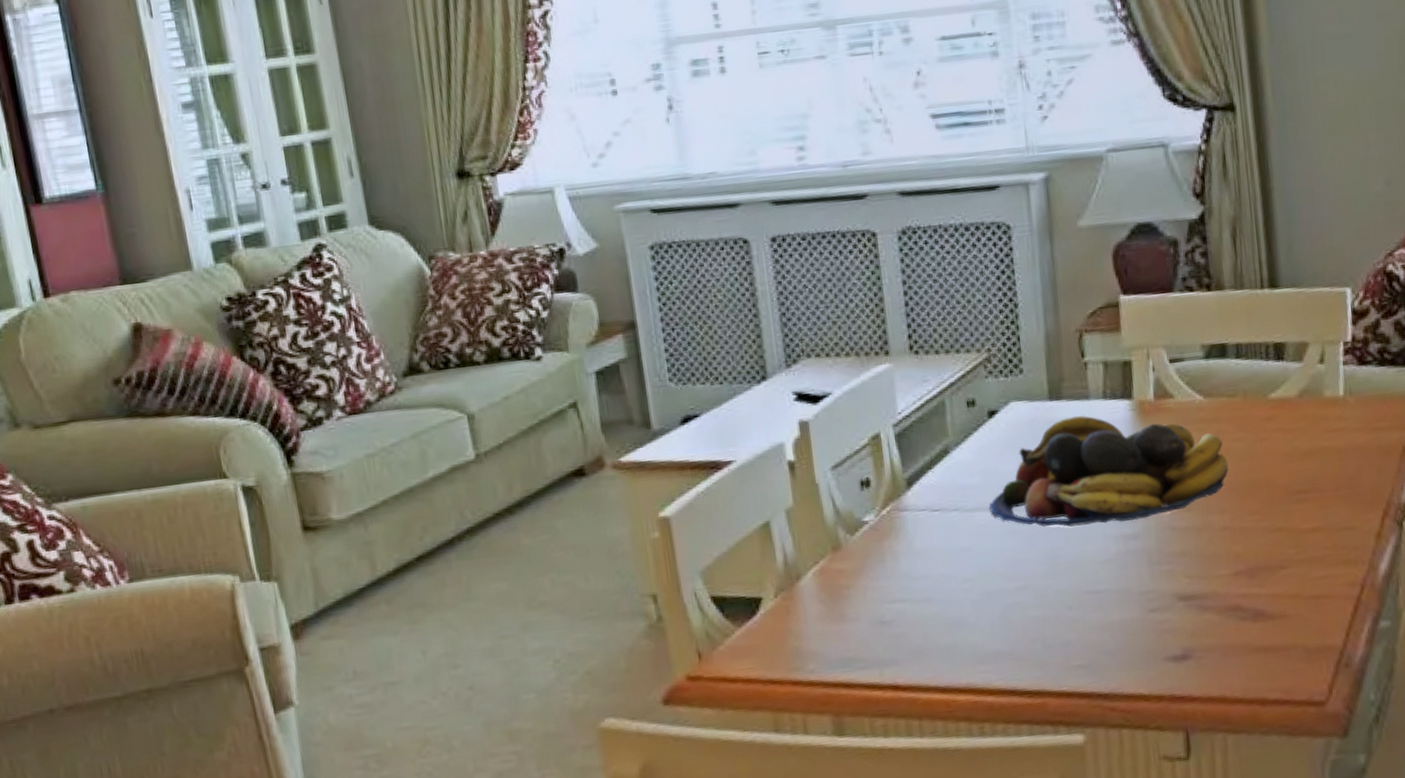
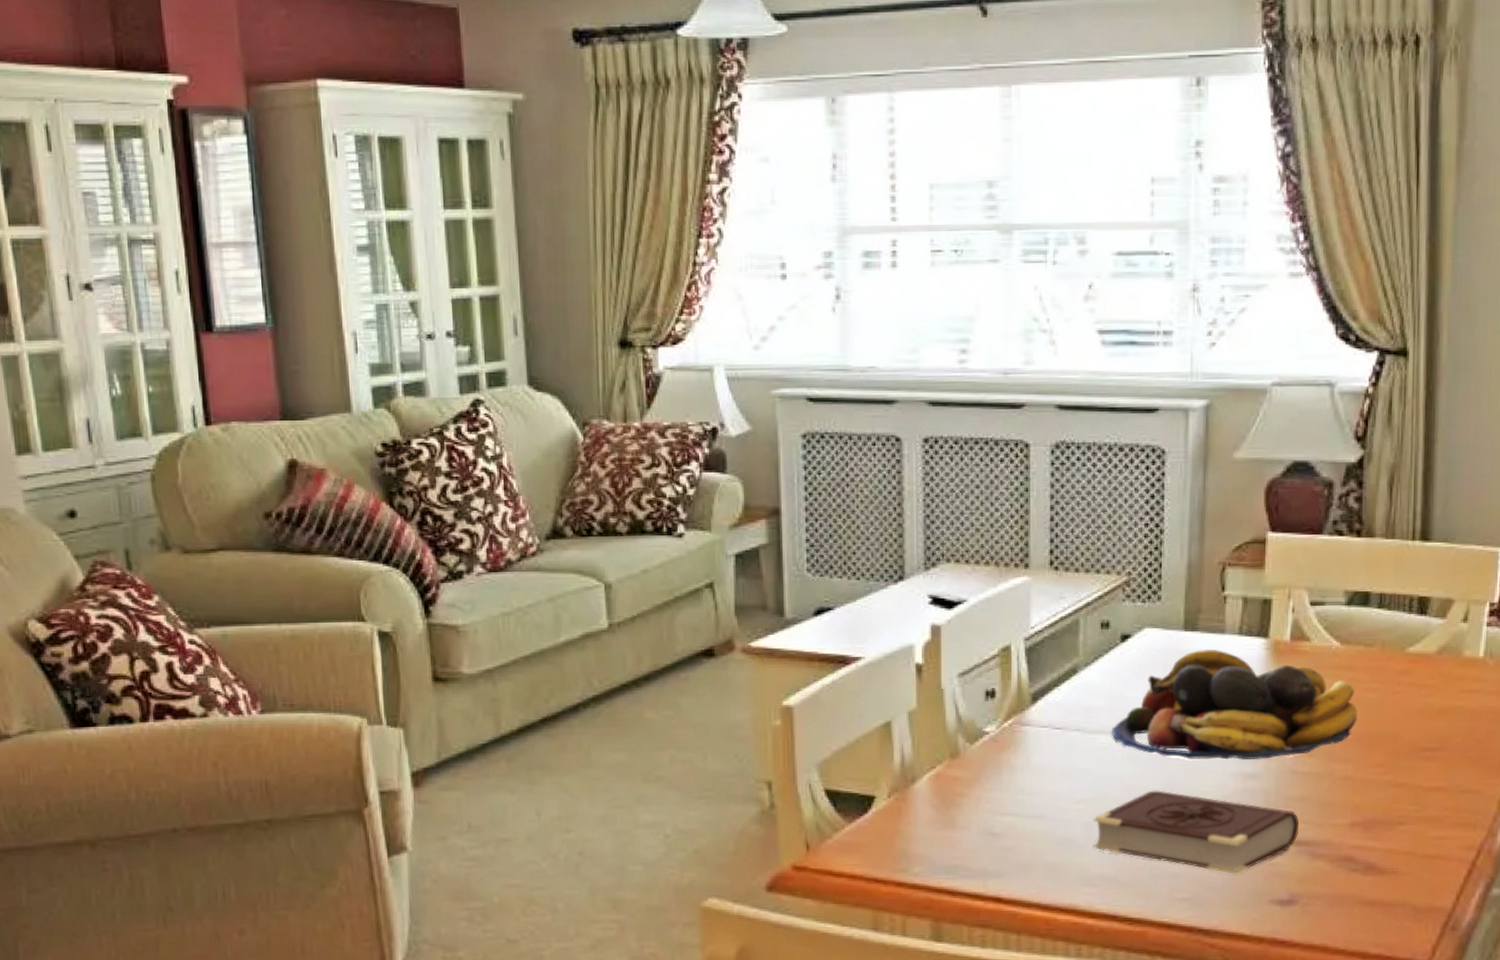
book: none [980,560,1185,636] -> present [1092,790,1300,874]

